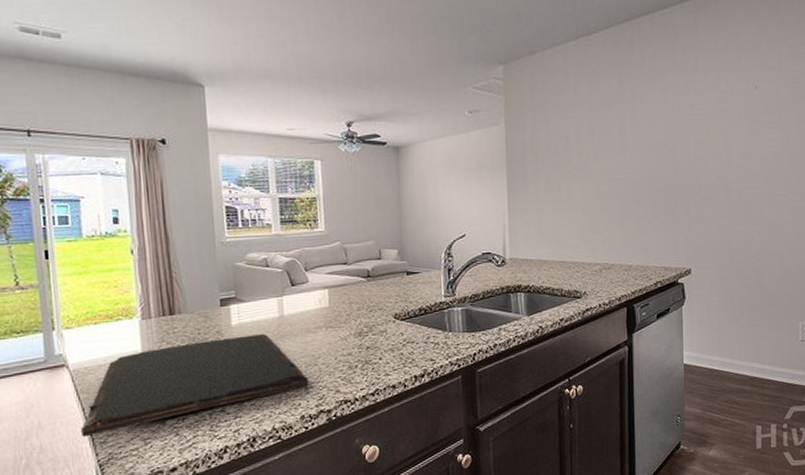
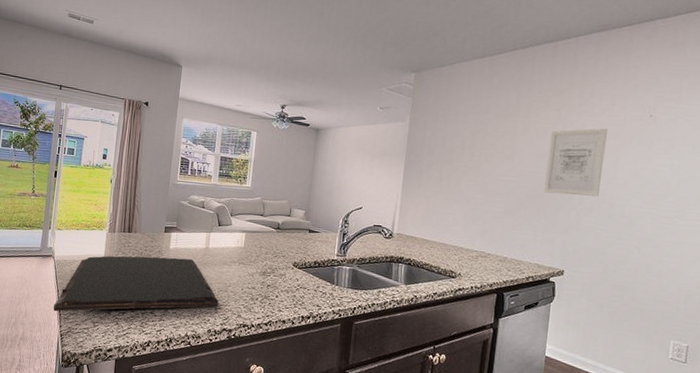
wall art: none [659,107,716,187] -> present [544,128,607,197]

